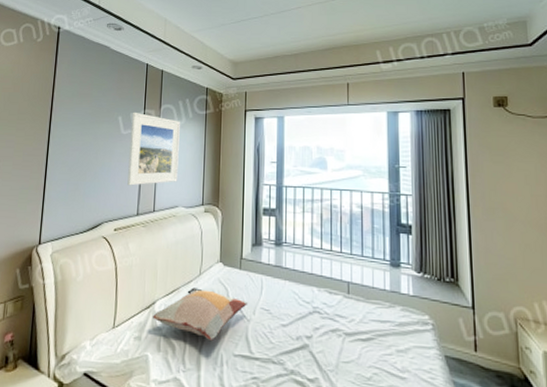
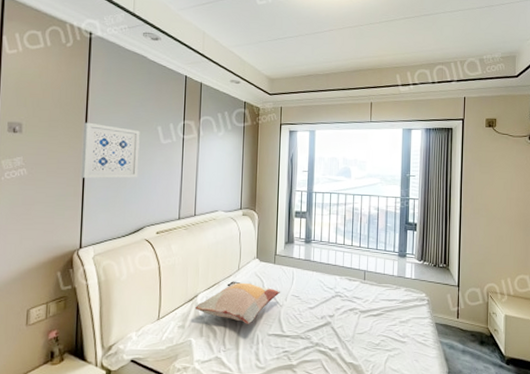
wall art: none [43,114,101,171] -> present [81,122,140,179]
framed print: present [127,112,180,186] -> none [168,122,219,193]

